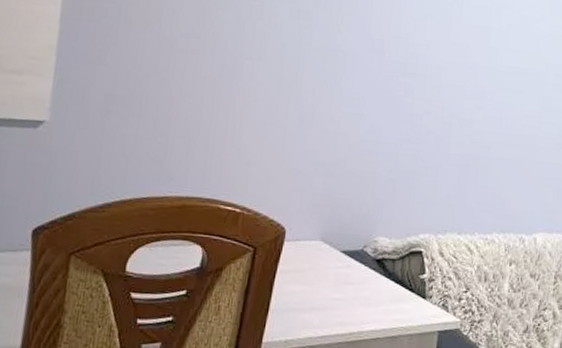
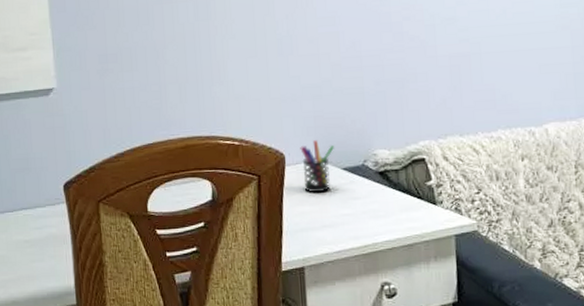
pen holder: none [299,218,337,274] -> present [300,140,334,193]

